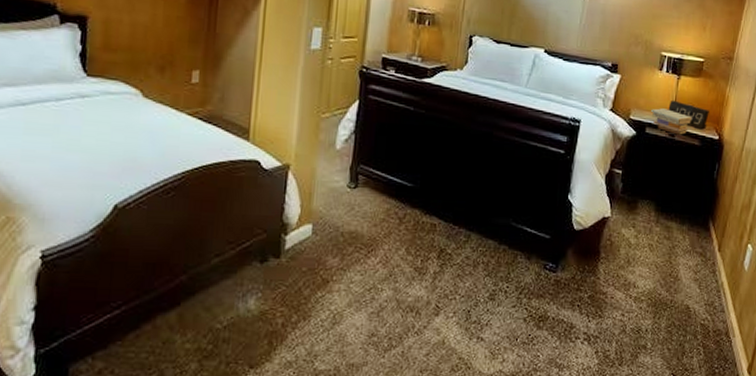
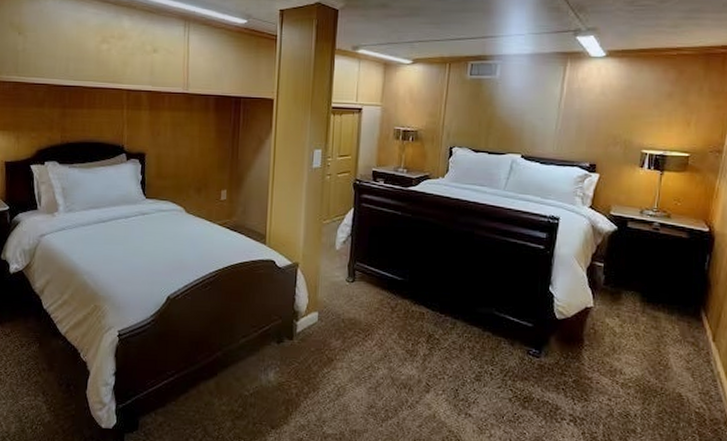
books: present [650,108,692,135] -> none [632,203,677,229]
alarm clock: present [668,100,709,130] -> none [651,195,697,223]

